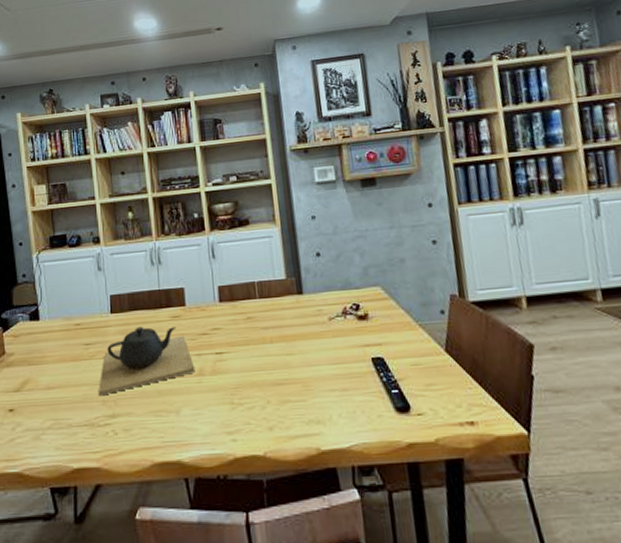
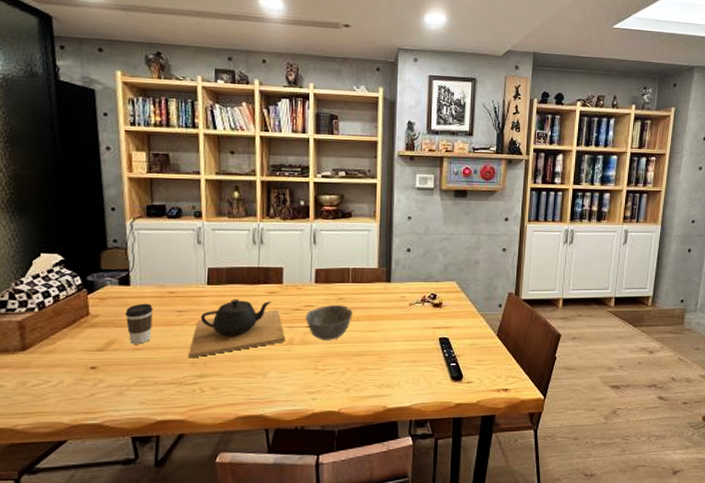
coffee cup: none [36,337,63,383] -> present [125,303,153,344]
bowl: none [213,325,265,369] -> present [305,305,353,340]

